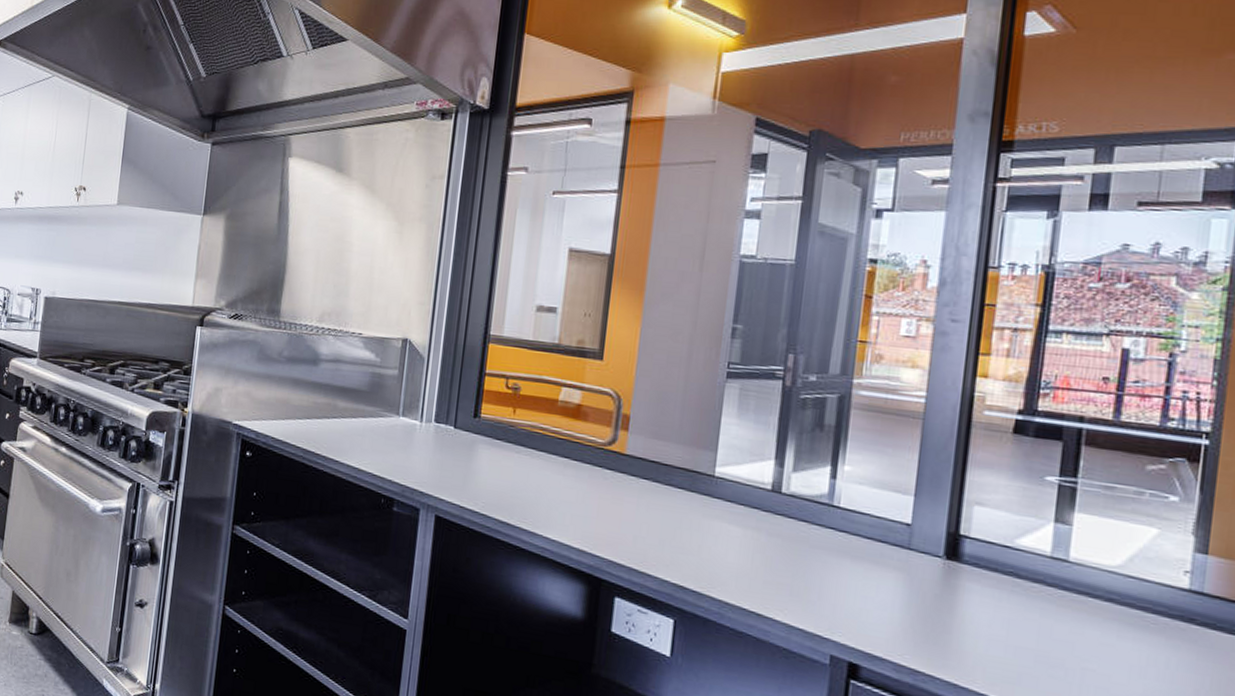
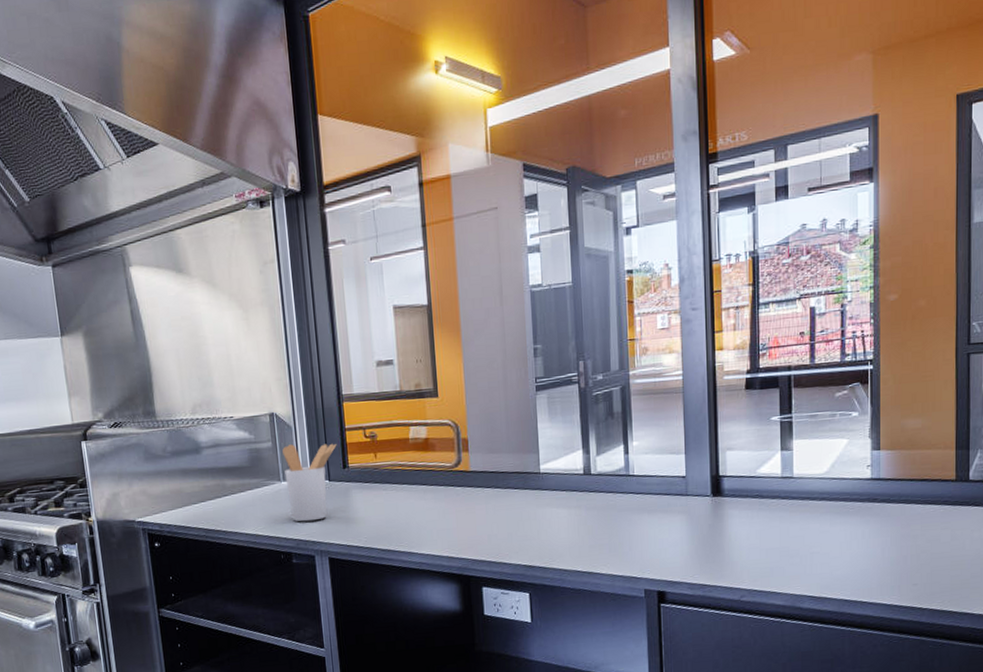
utensil holder: none [403,377,472,469] -> present [282,443,337,522]

